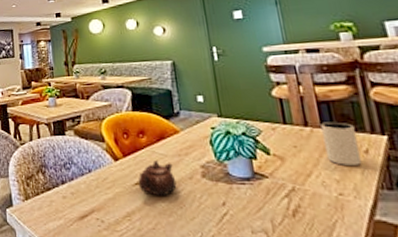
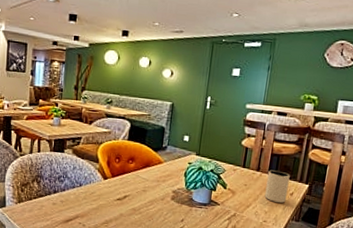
teapot: present [138,160,177,196] -> none [119,183,151,211]

